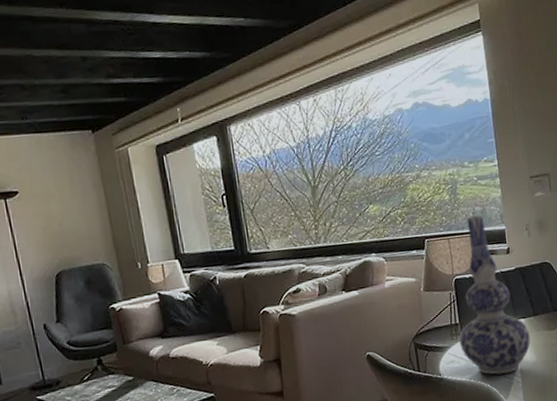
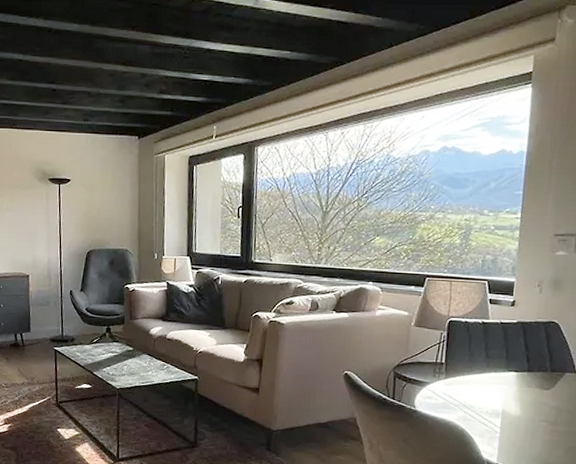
vase: present [459,215,531,375] -> none [441,263,520,421]

